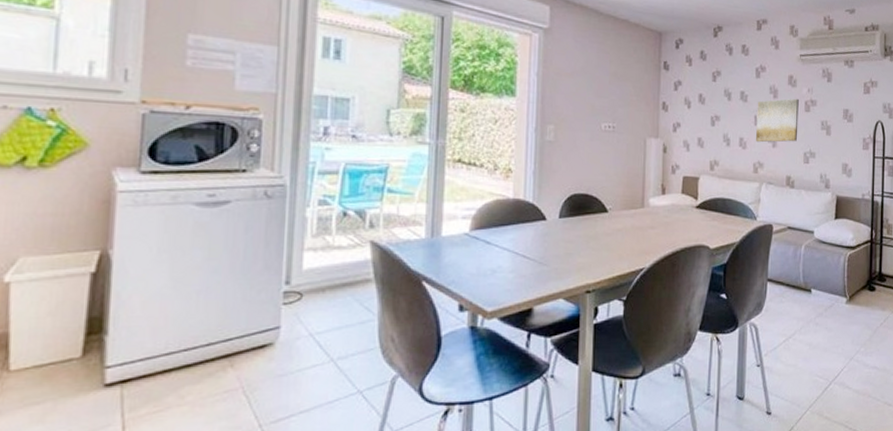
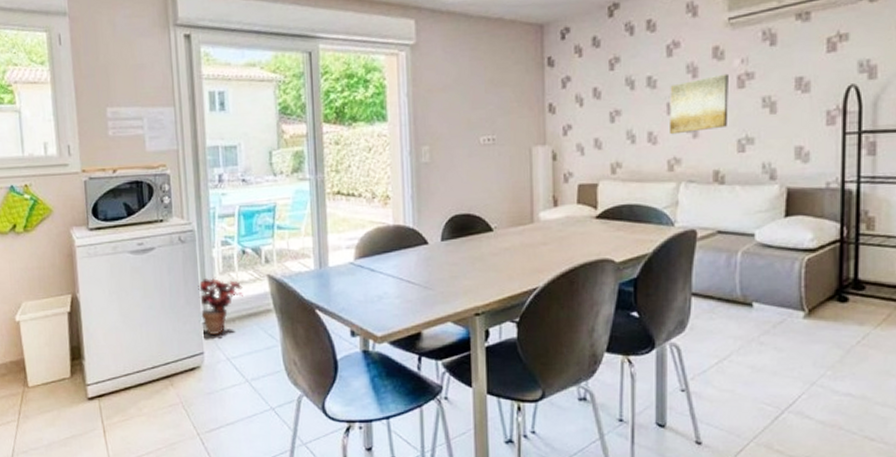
potted plant: none [282,240,339,307] -> present [198,277,243,336]

